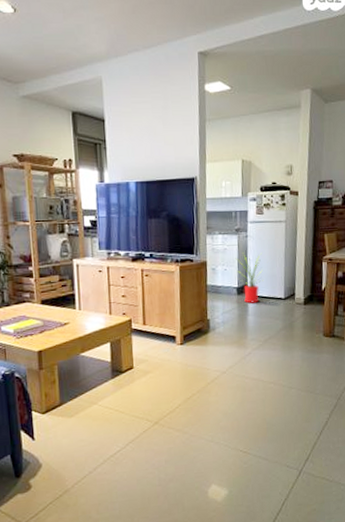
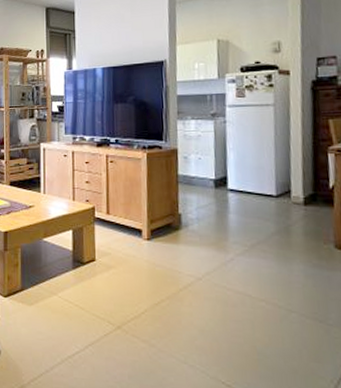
house plant: present [235,253,264,304] -> none [211,140,249,199]

